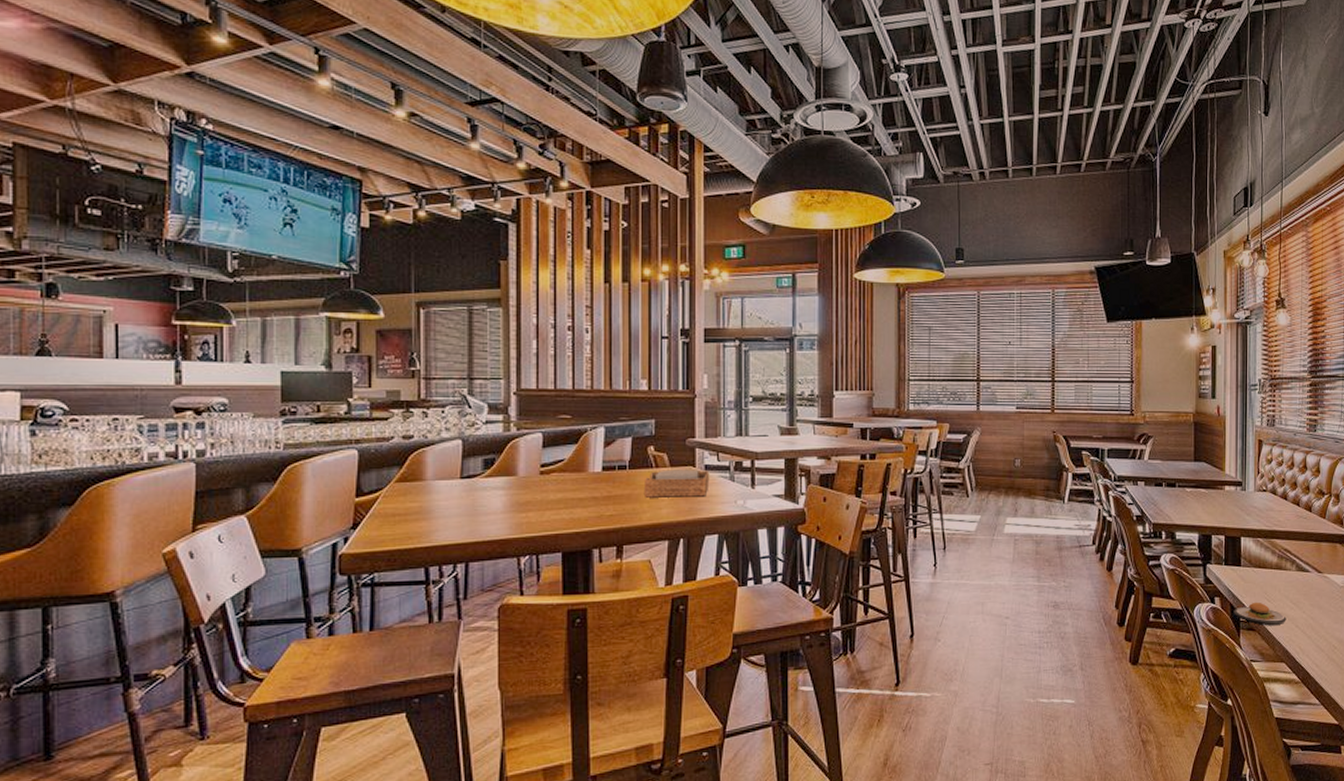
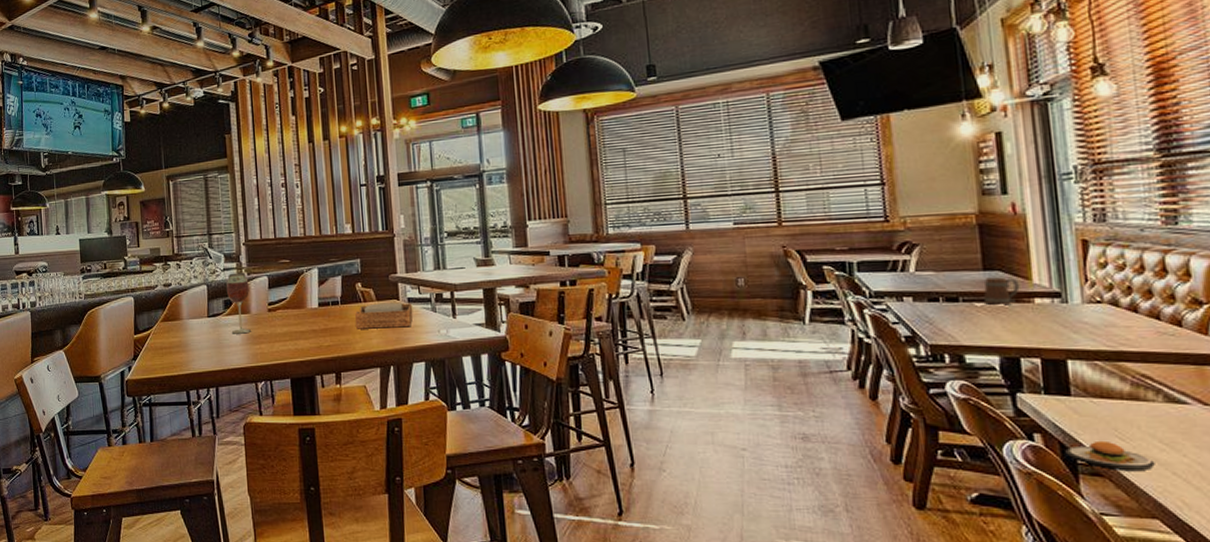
wineglass: none [487,427,518,500] -> present [226,272,251,334]
beer mug: none [1192,467,1217,492] -> present [983,277,1020,306]

